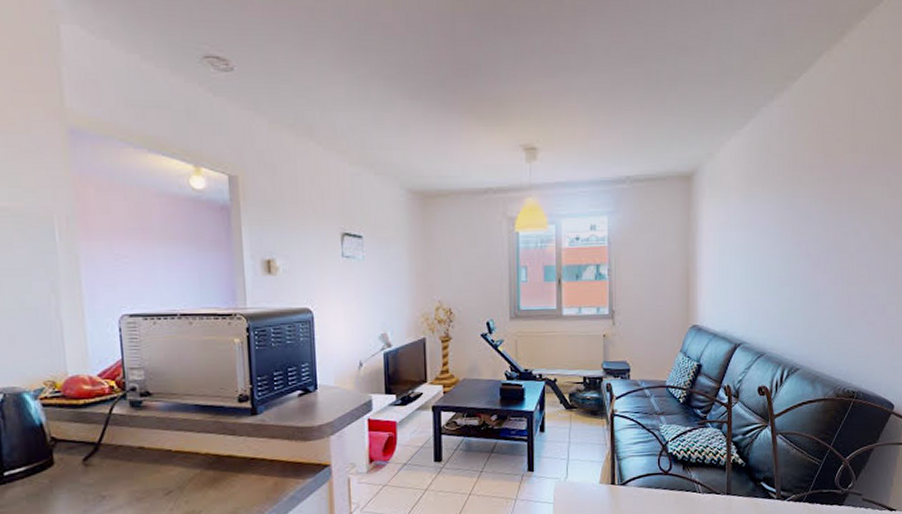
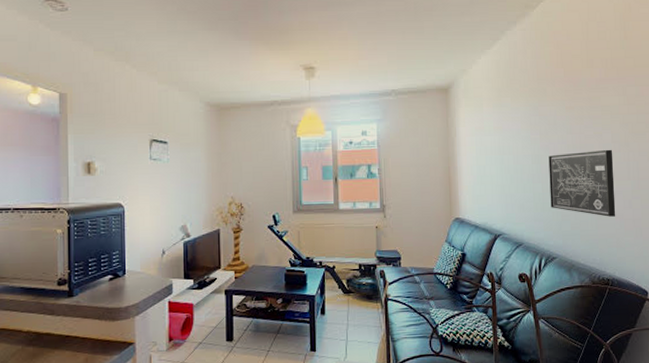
wall art: none [798,248,871,324] -> present [548,149,616,217]

